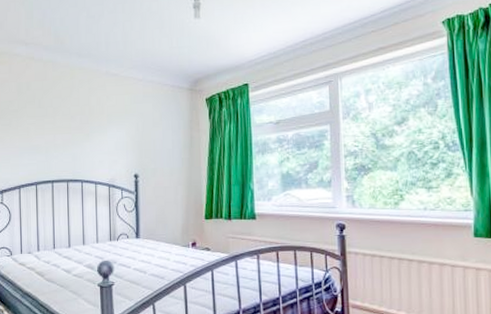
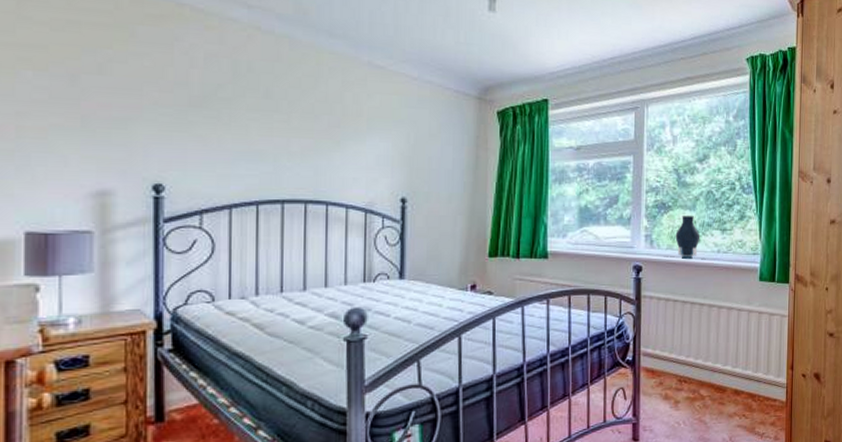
vase: none [377,176,404,218] -> present [675,216,700,260]

